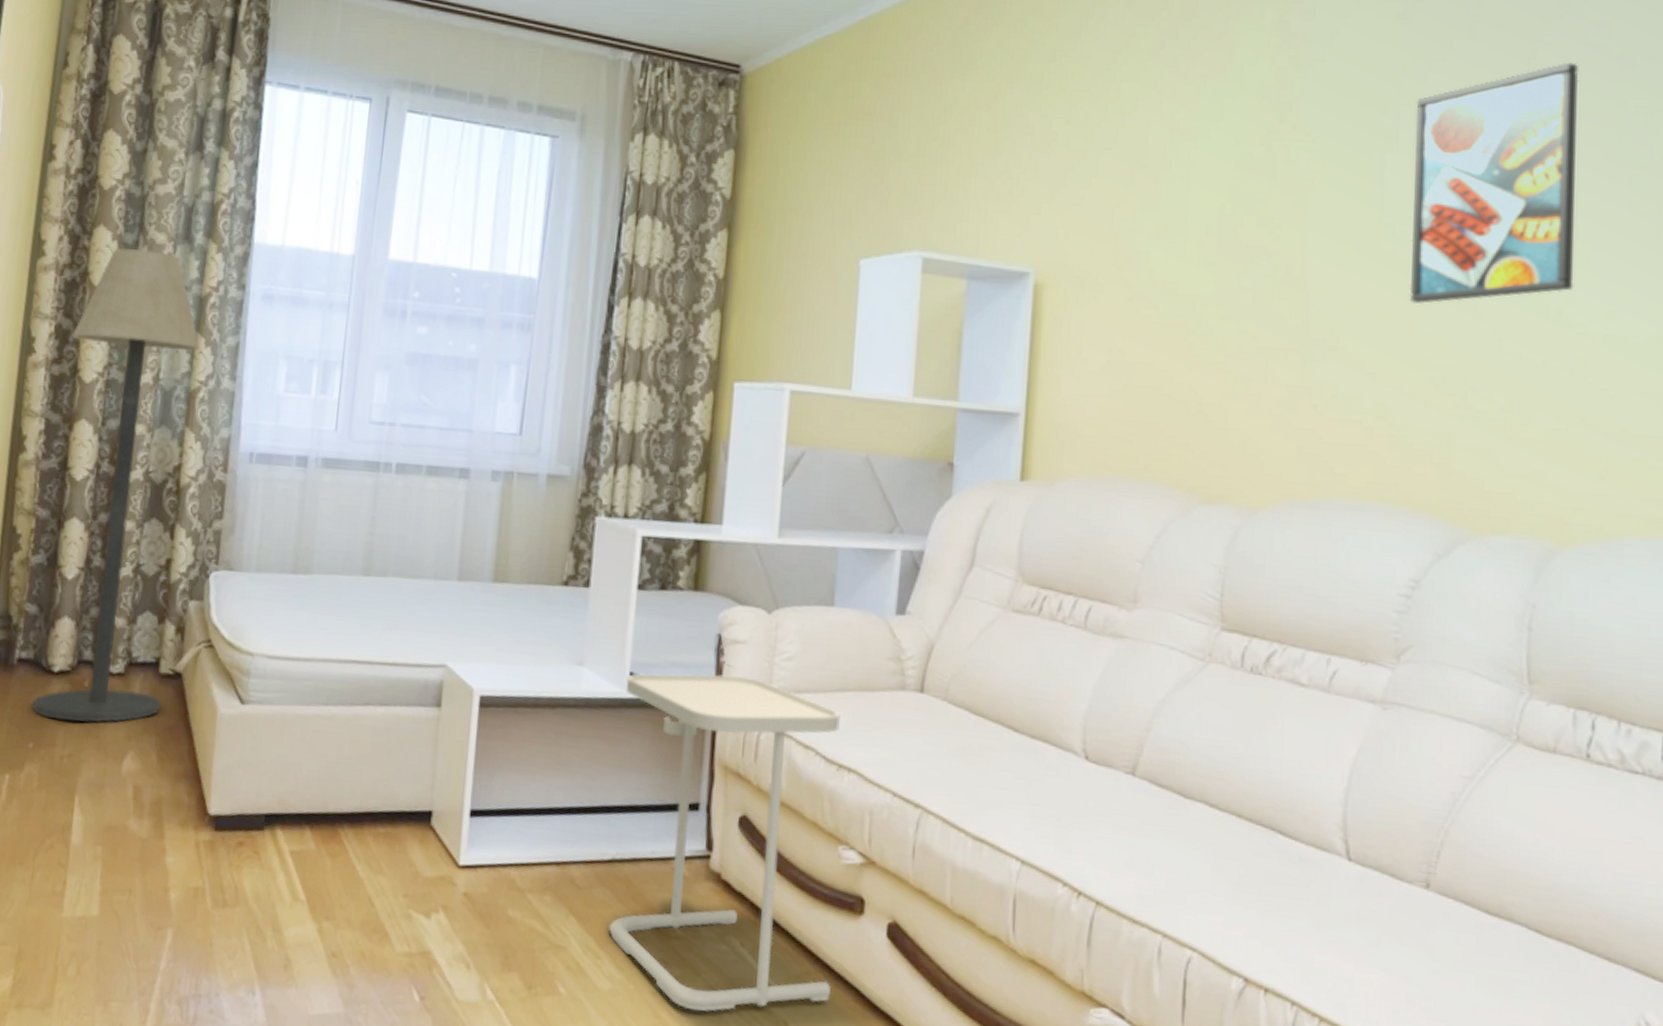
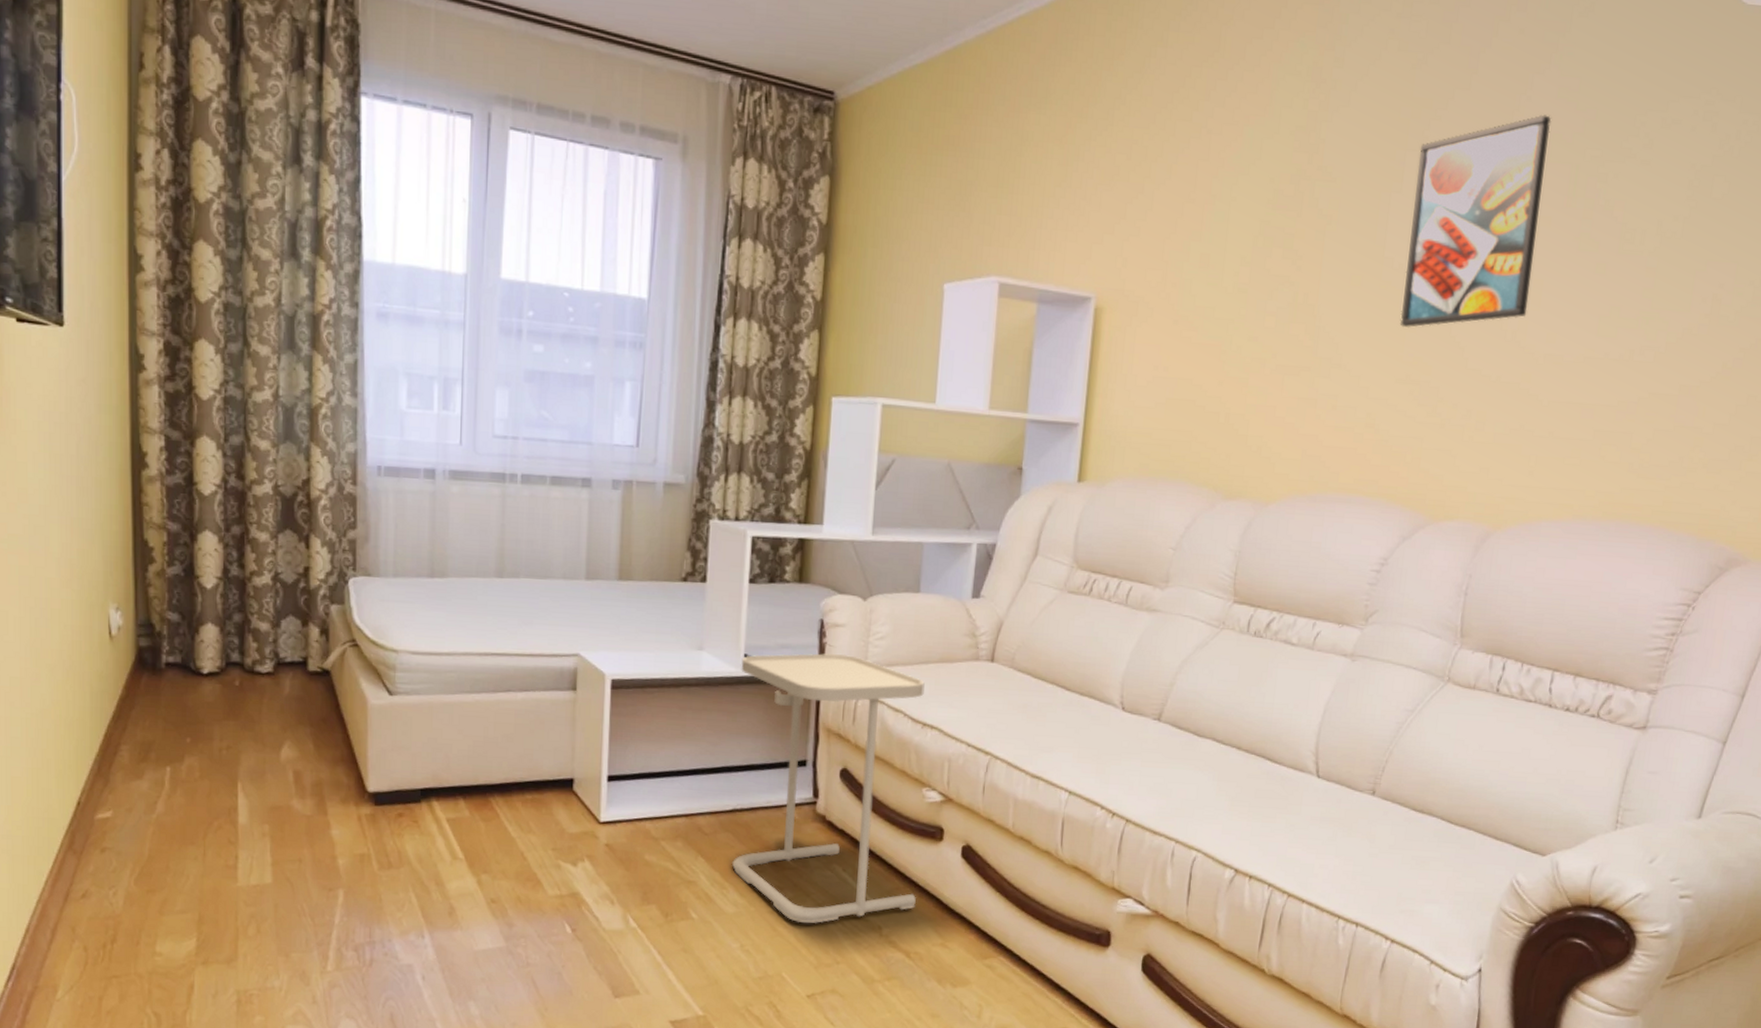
floor lamp: present [32,247,200,723] -> none [183,263,318,718]

